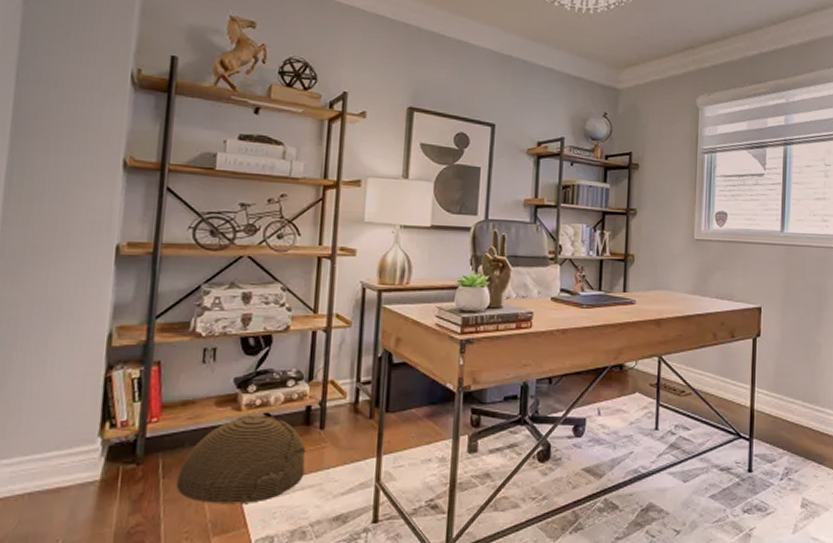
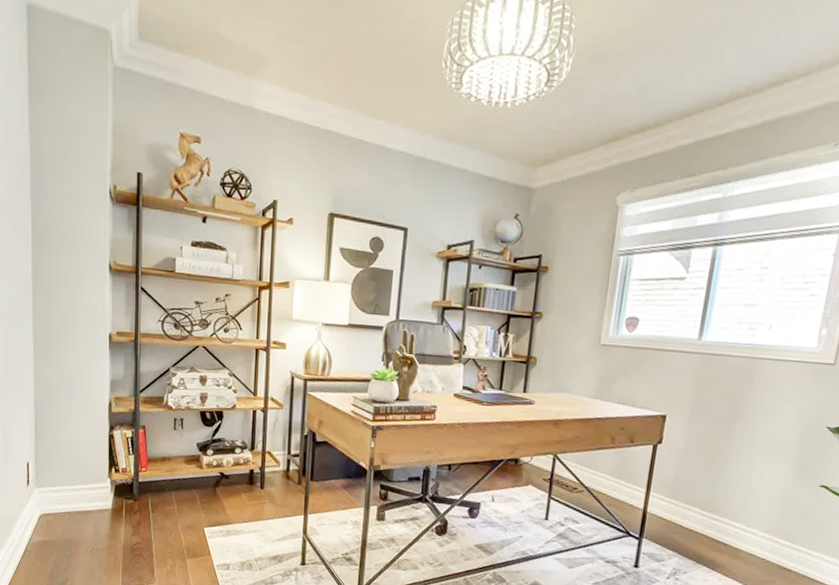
woven basket: present [176,415,306,504] -> none [161,472,251,538]

